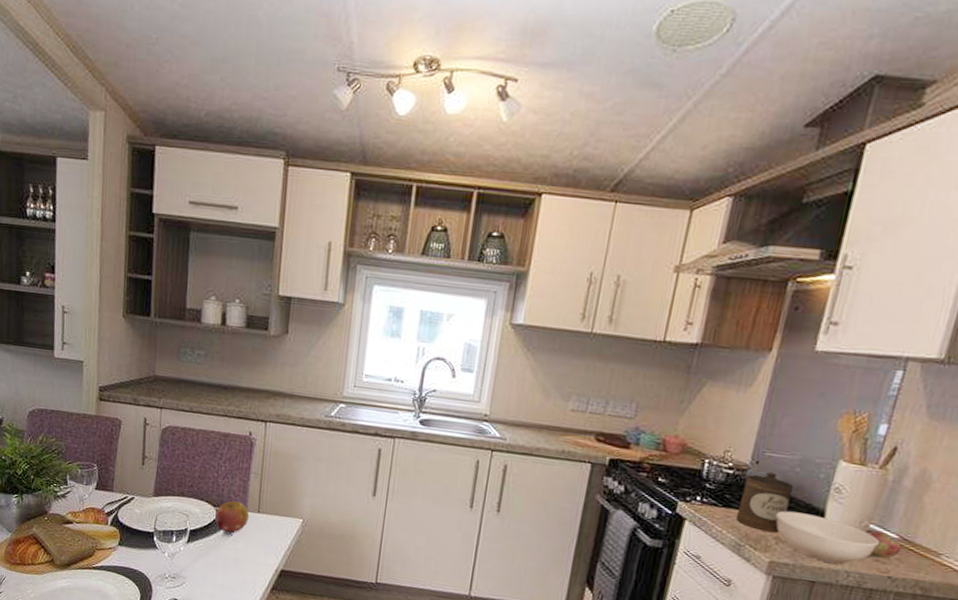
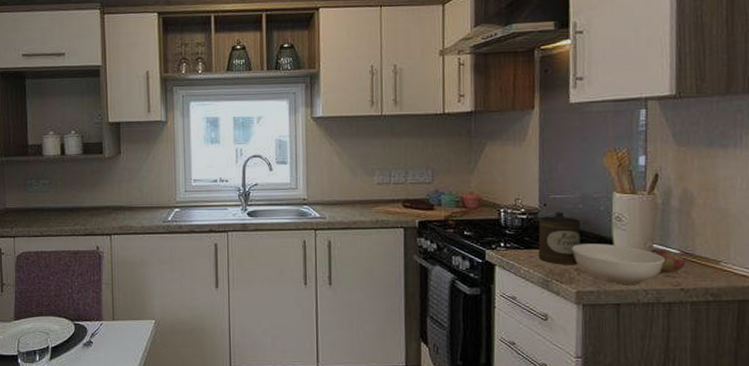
fruit: present [214,500,250,533] -> none [73,312,106,343]

